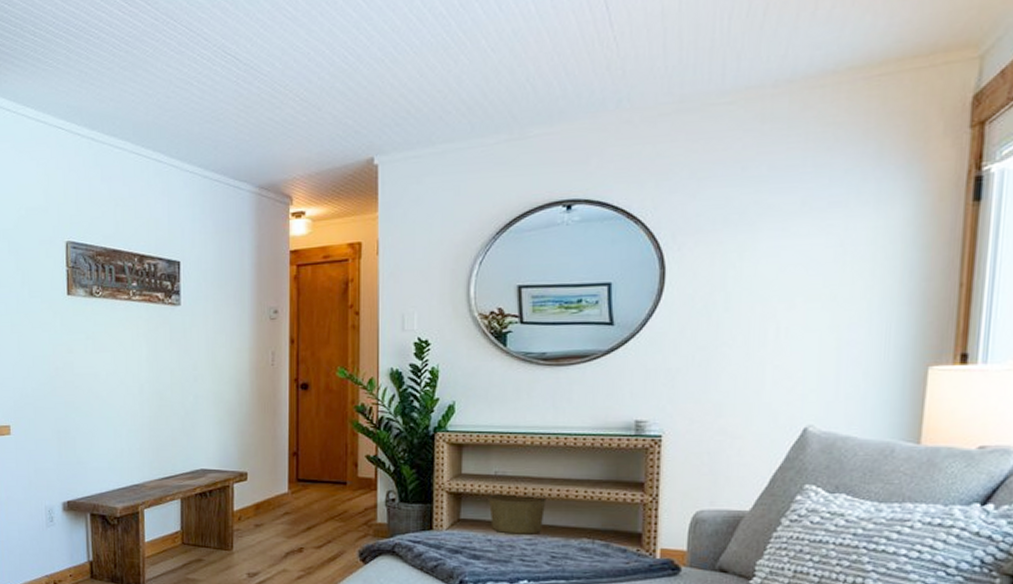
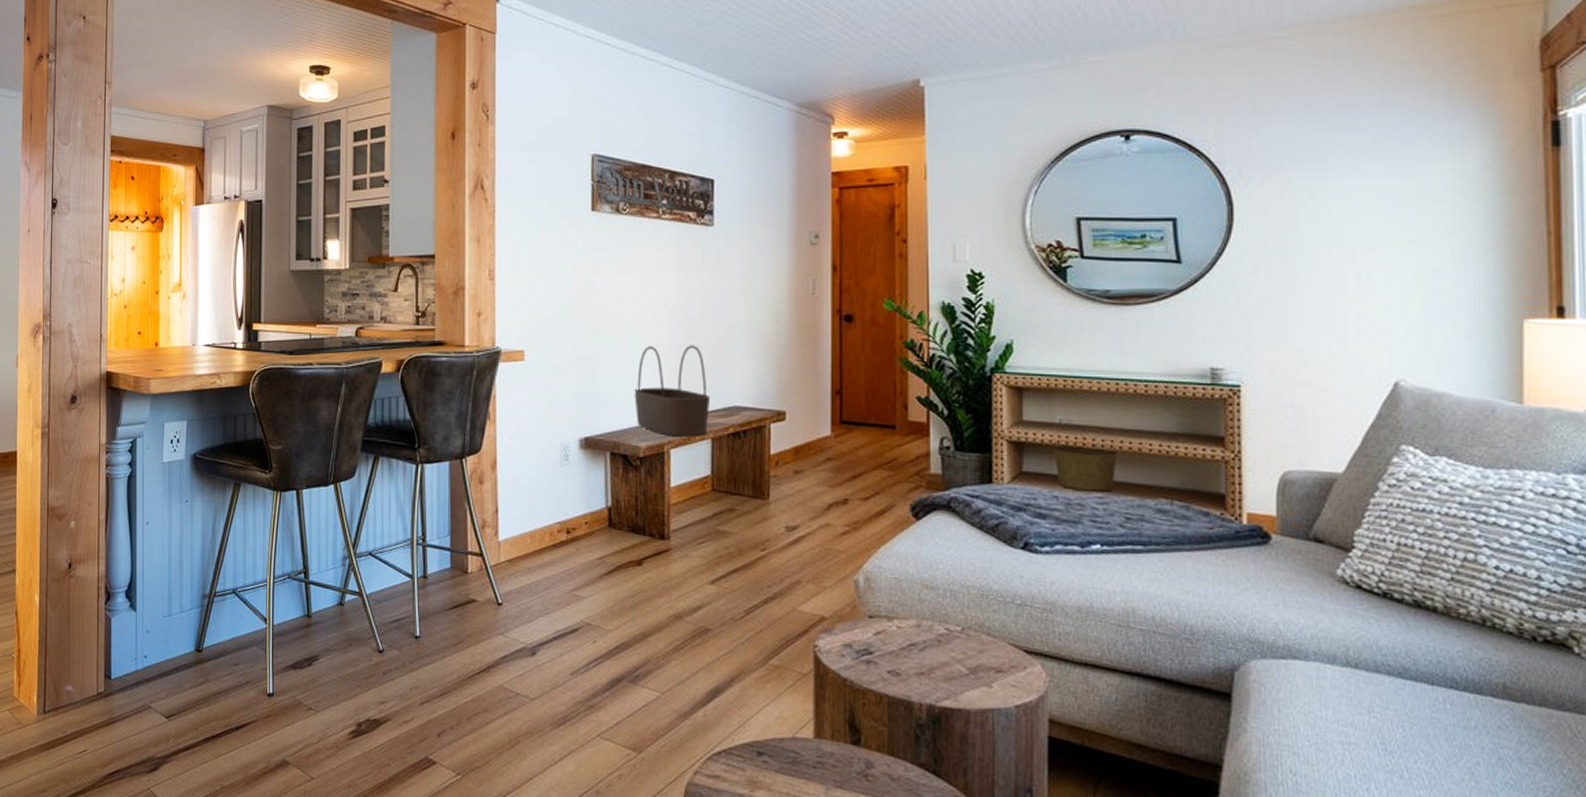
basket: none [110,415,180,498] -> present [634,345,711,437]

